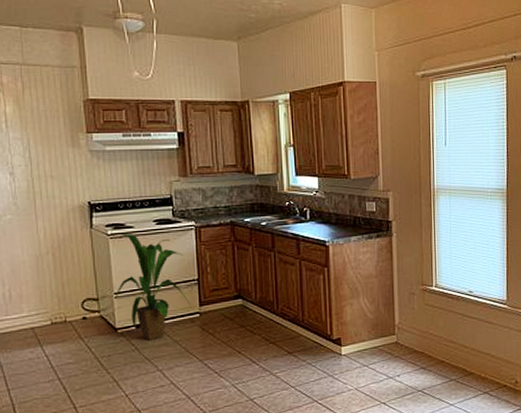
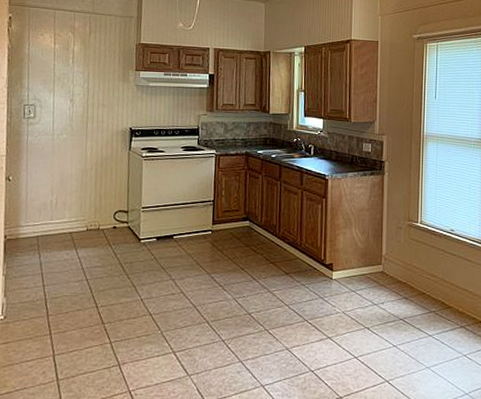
house plant: present [115,234,190,340] -> none [142,157,205,252]

